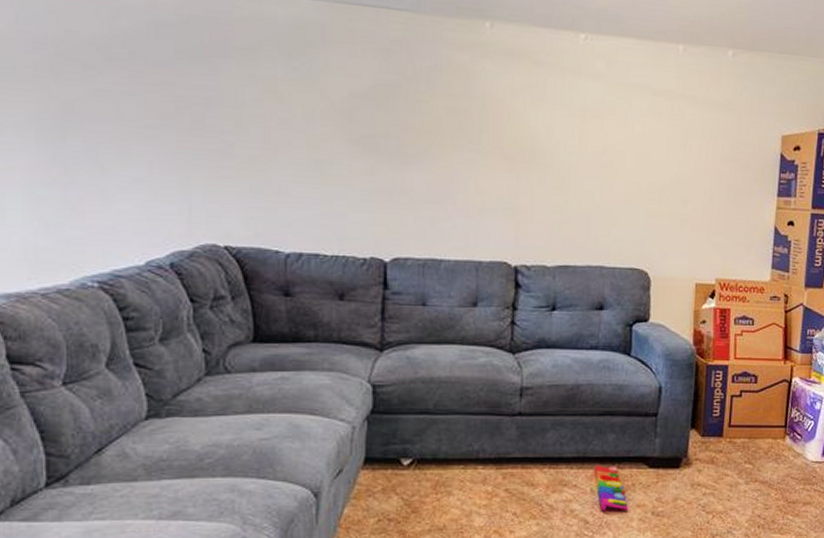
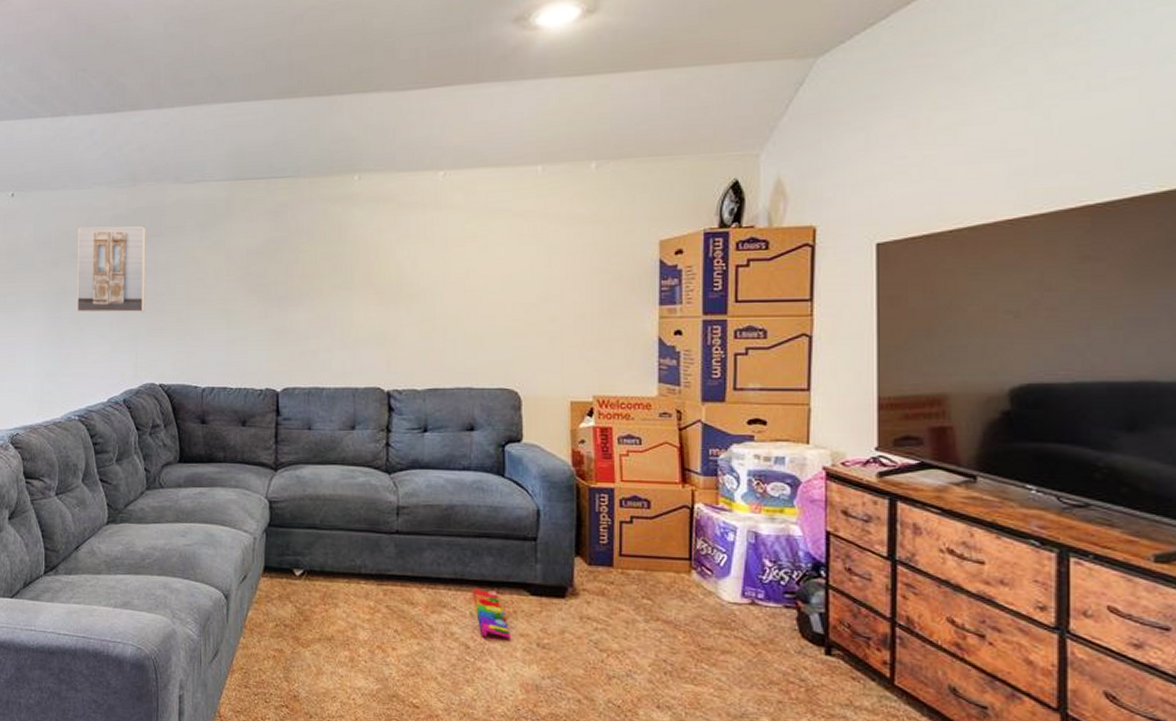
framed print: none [93,29,205,154] -> present [76,226,146,313]

